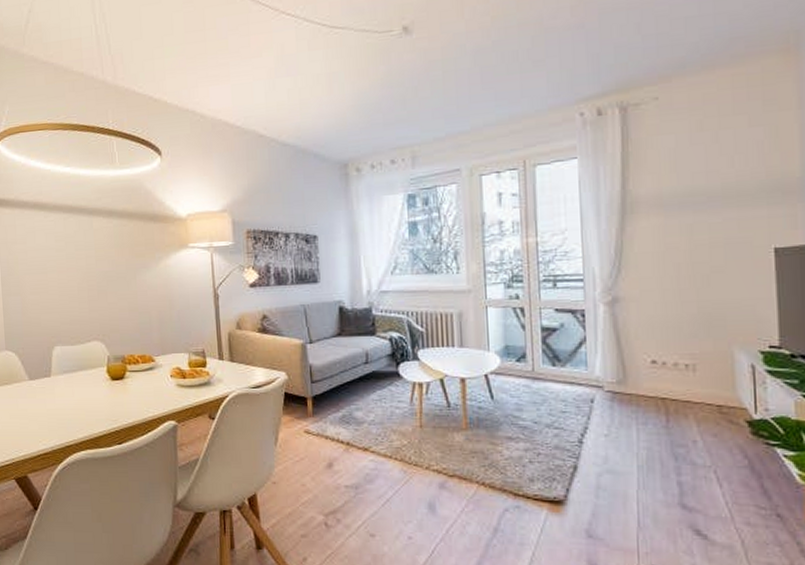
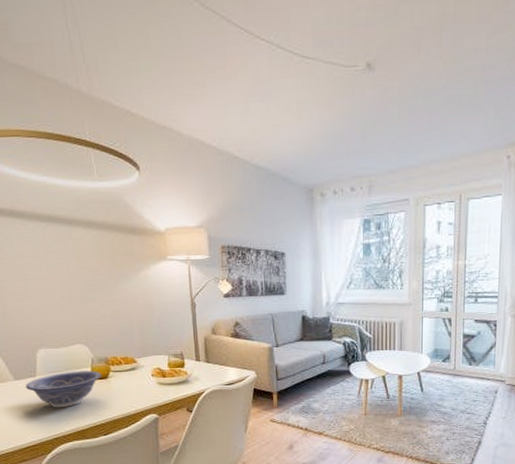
decorative bowl: none [39,370,117,412] -> present [25,370,101,408]

